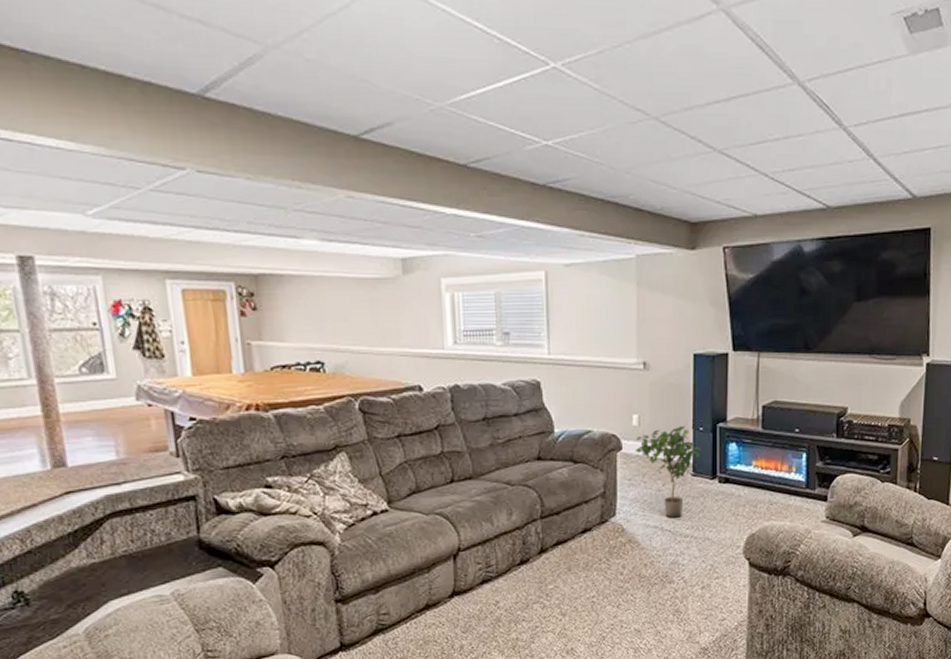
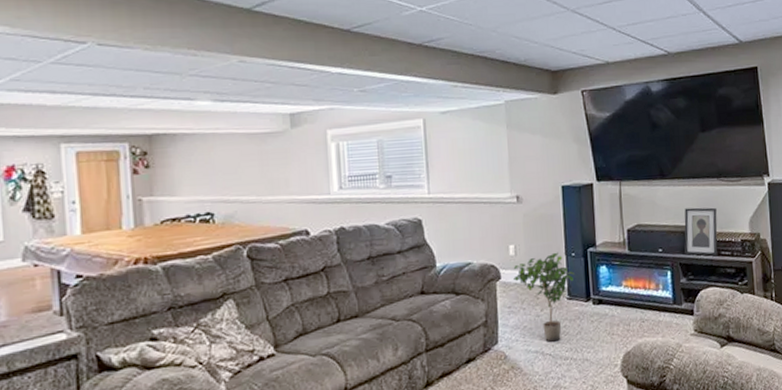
picture frame: none [824,386,864,440] -> present [684,207,718,256]

